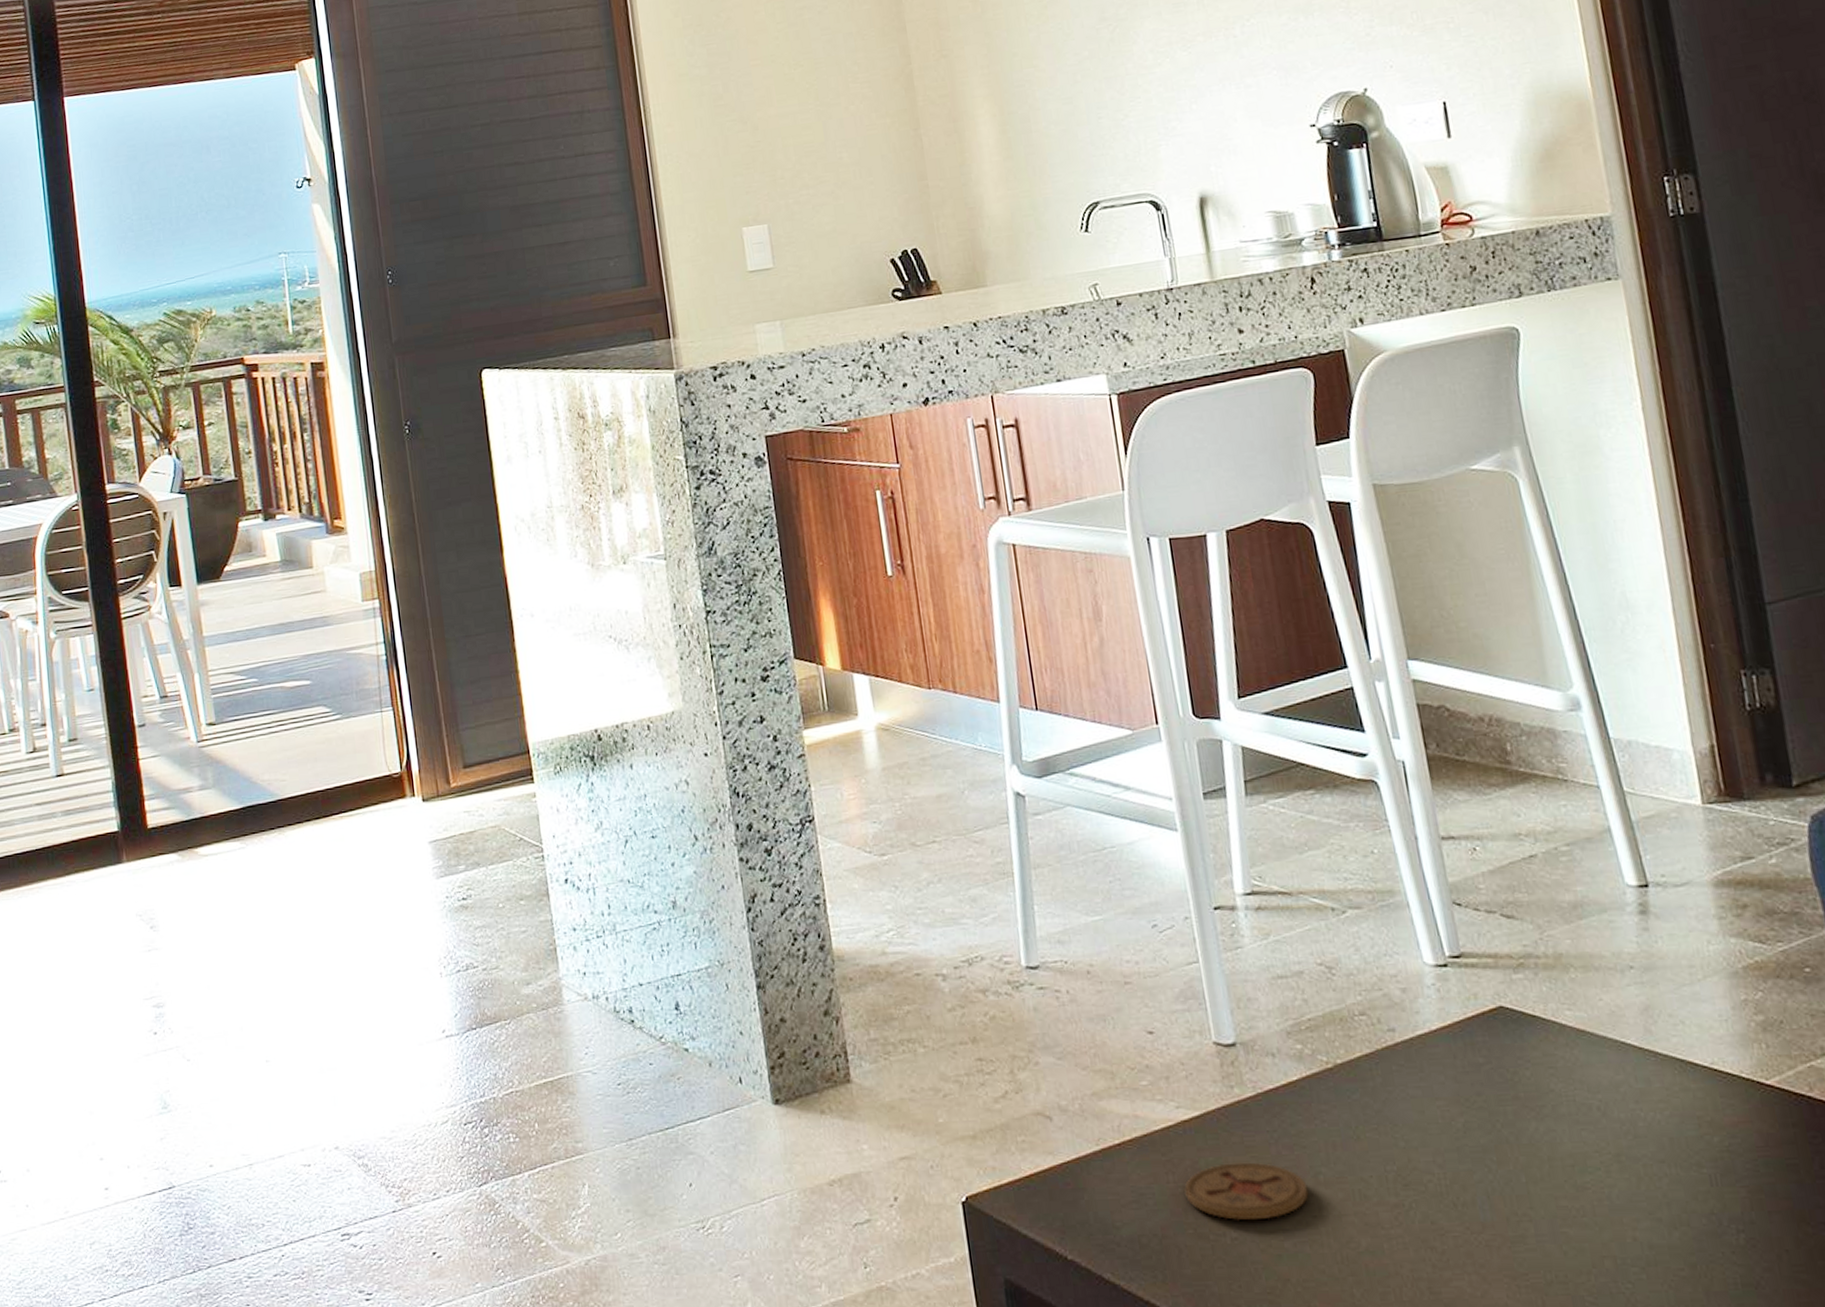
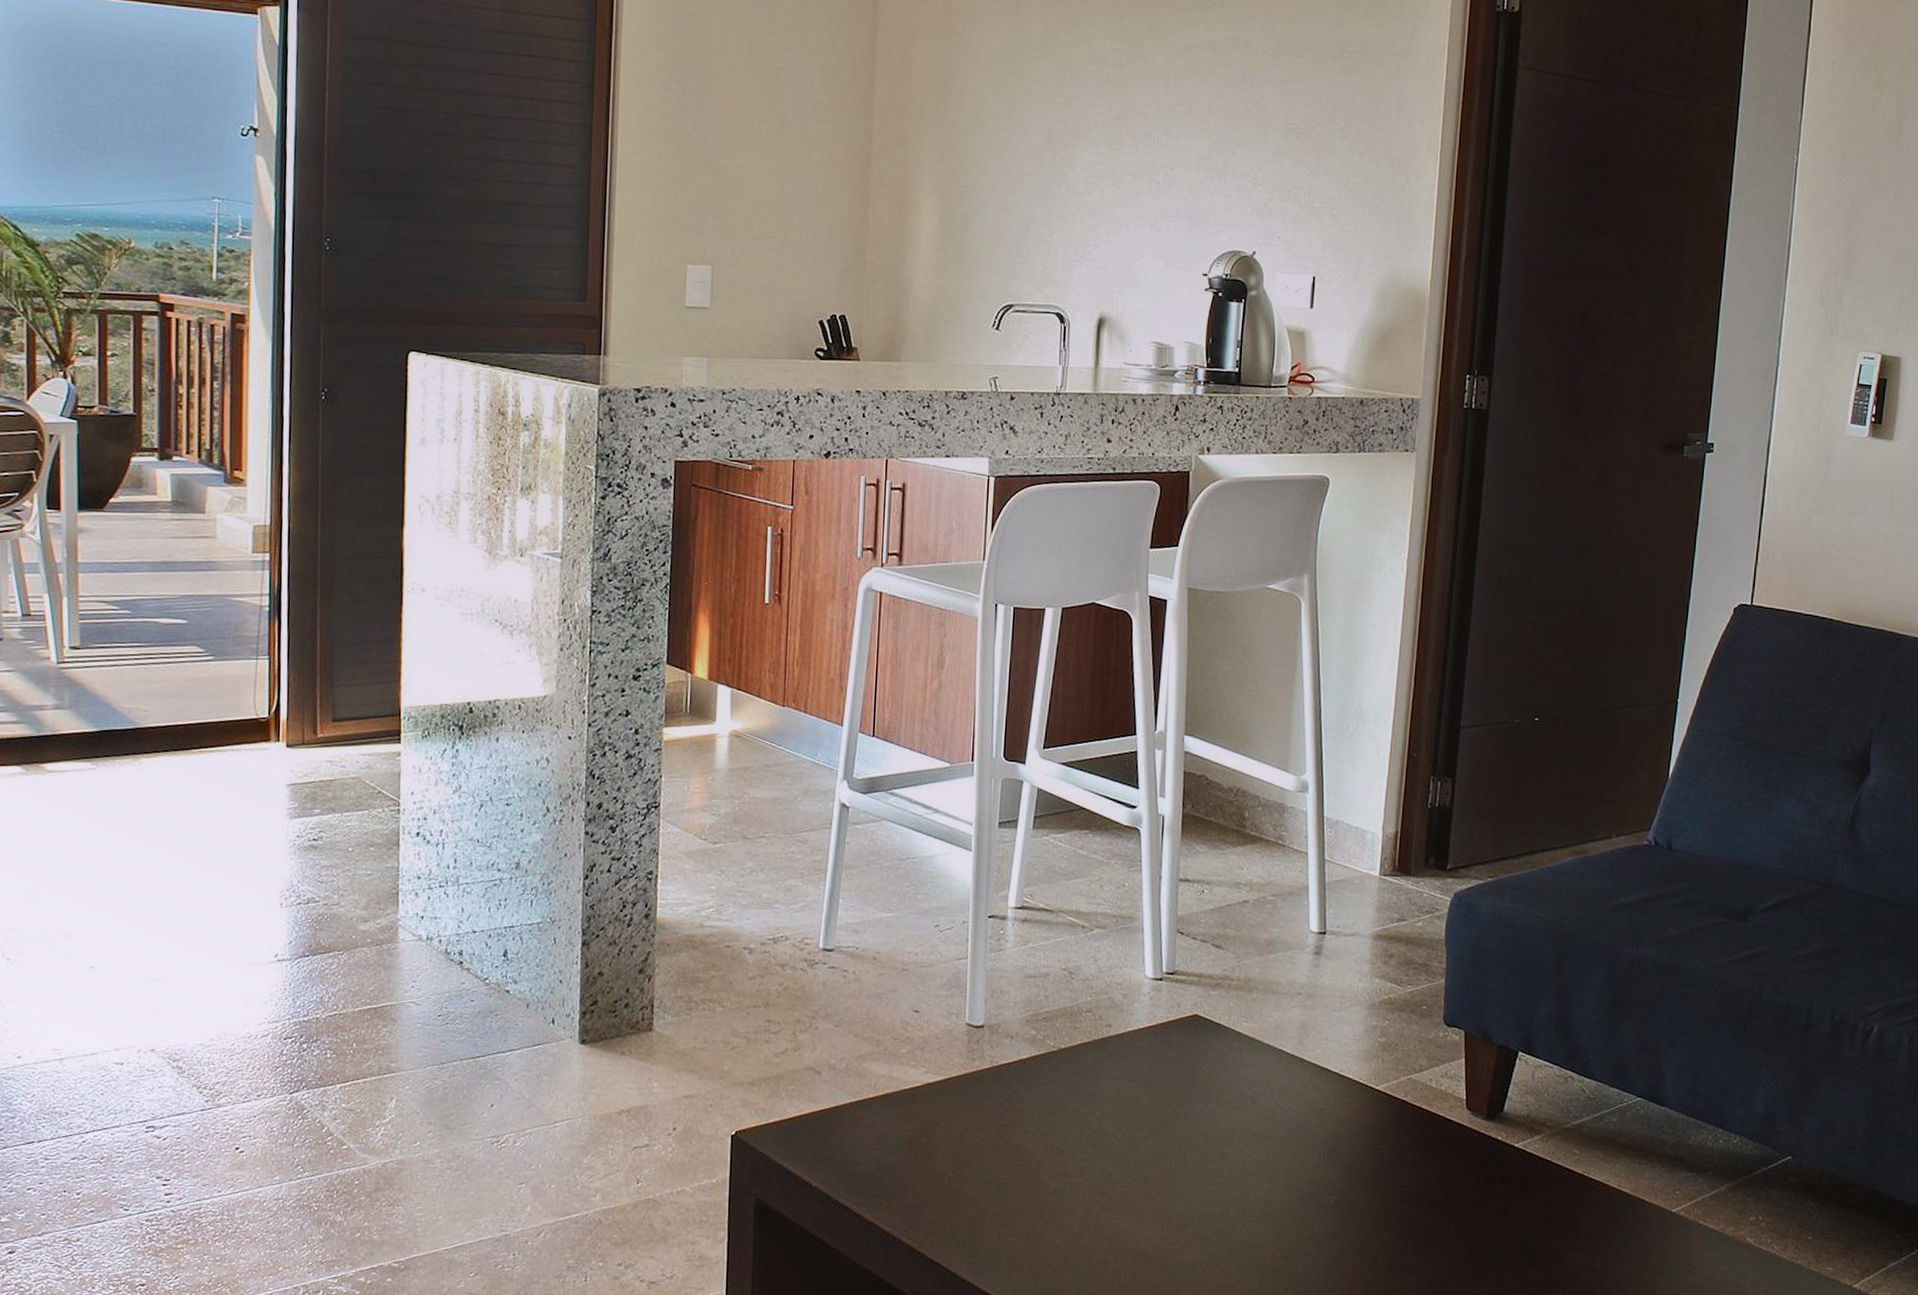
coaster: present [1184,1162,1309,1221] -> none [919,1119,1018,1165]

